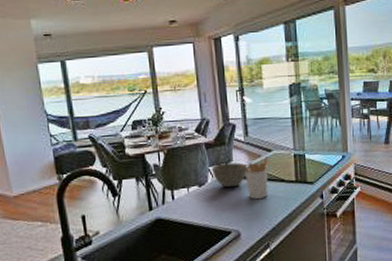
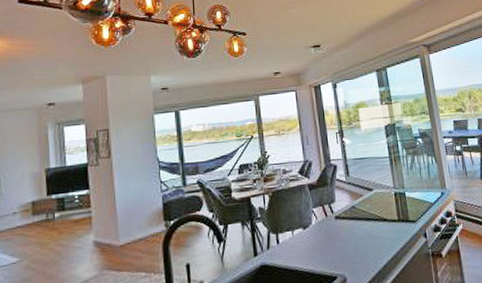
bowl: present [211,162,247,188] -> none [315,203,349,229]
utensil holder: present [240,155,269,199] -> none [343,195,372,240]

